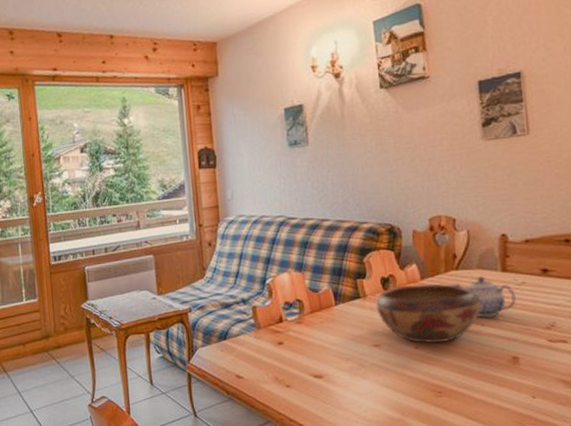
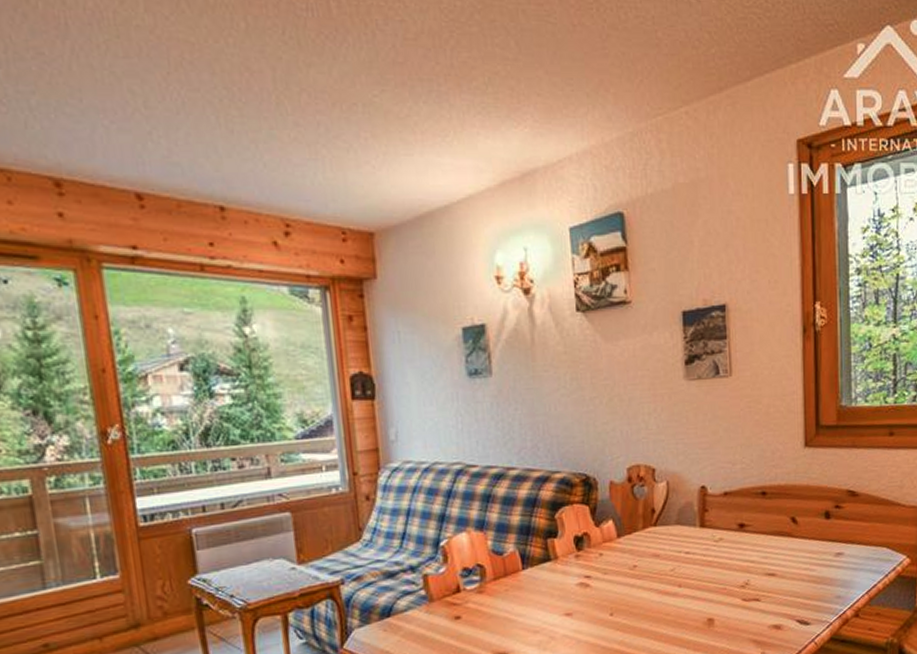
decorative bowl: present [376,283,481,344] -> none [568,541,678,610]
teapot: present [453,276,517,318] -> none [650,533,714,578]

